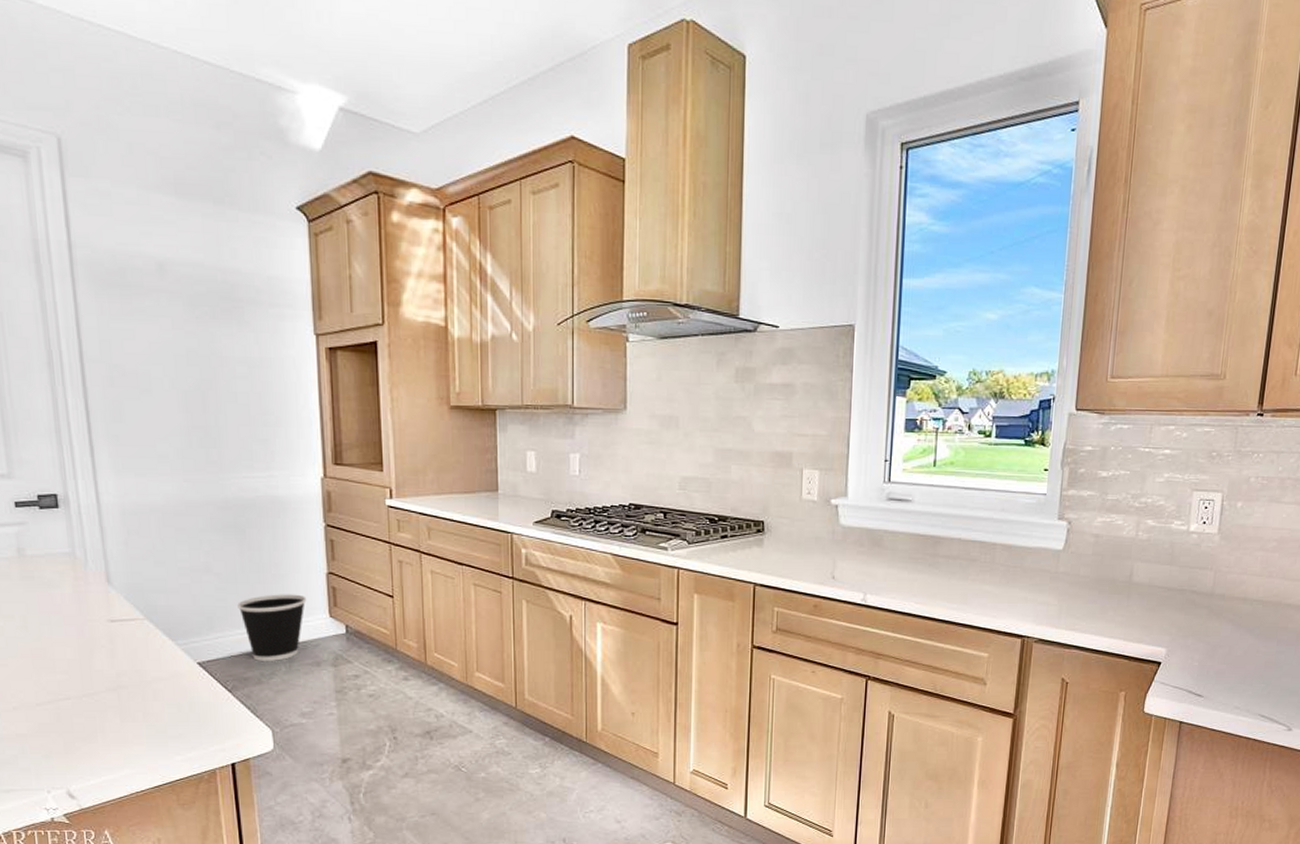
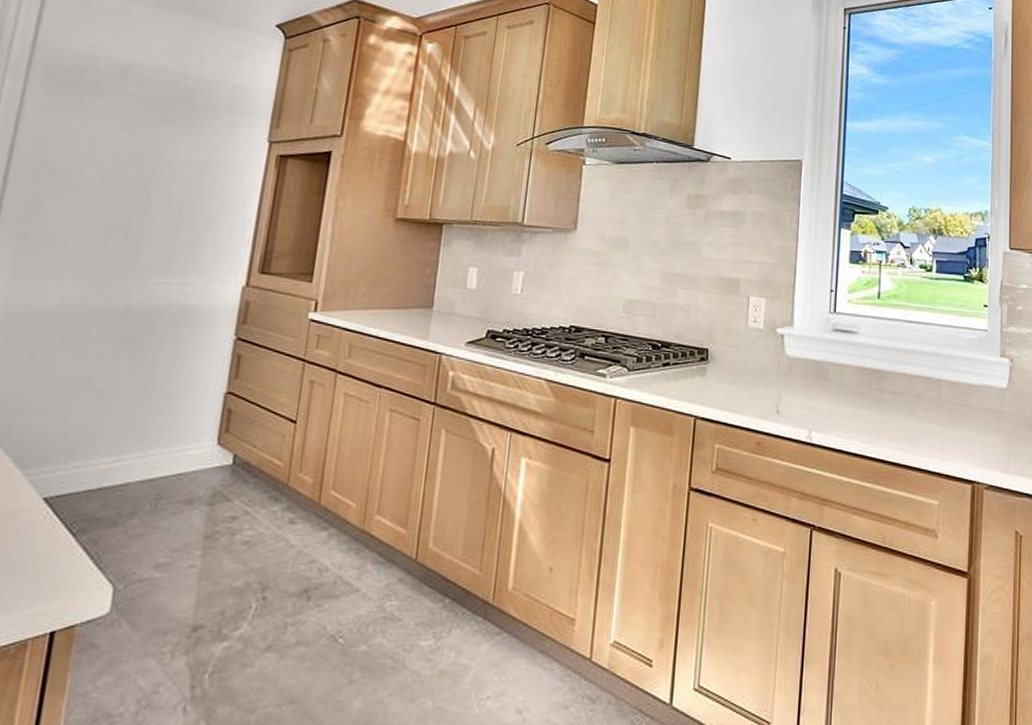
wastebasket: present [237,594,307,662] -> none [111,416,196,499]

